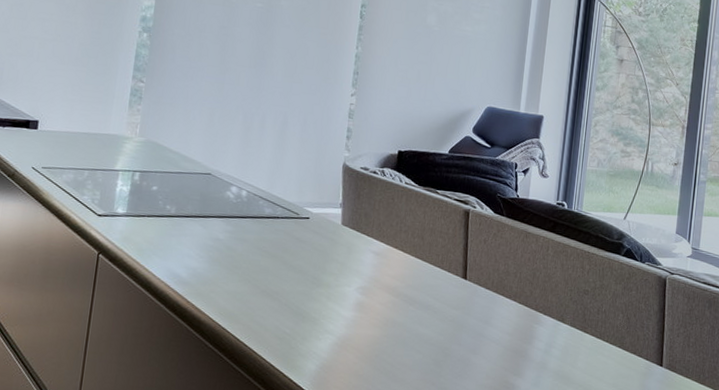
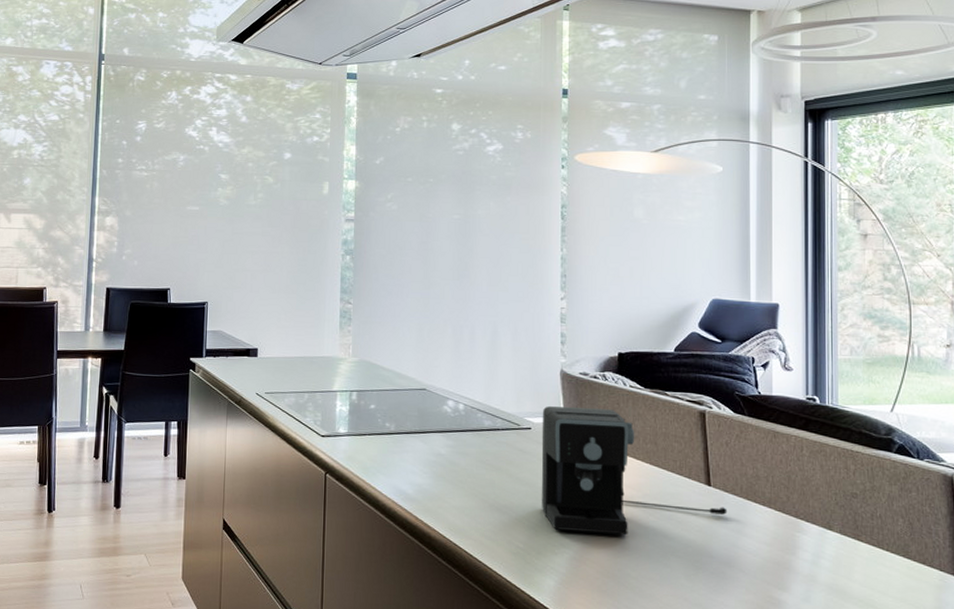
coffee maker: none [311,197,479,324] -> present [541,406,727,536]

